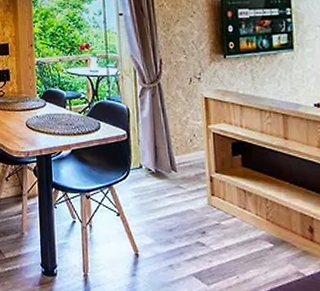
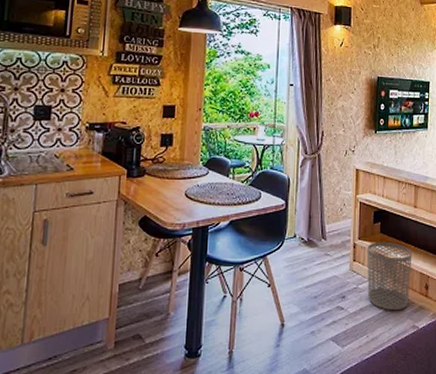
waste bin: none [227,176,288,253] -> present [367,241,412,311]

